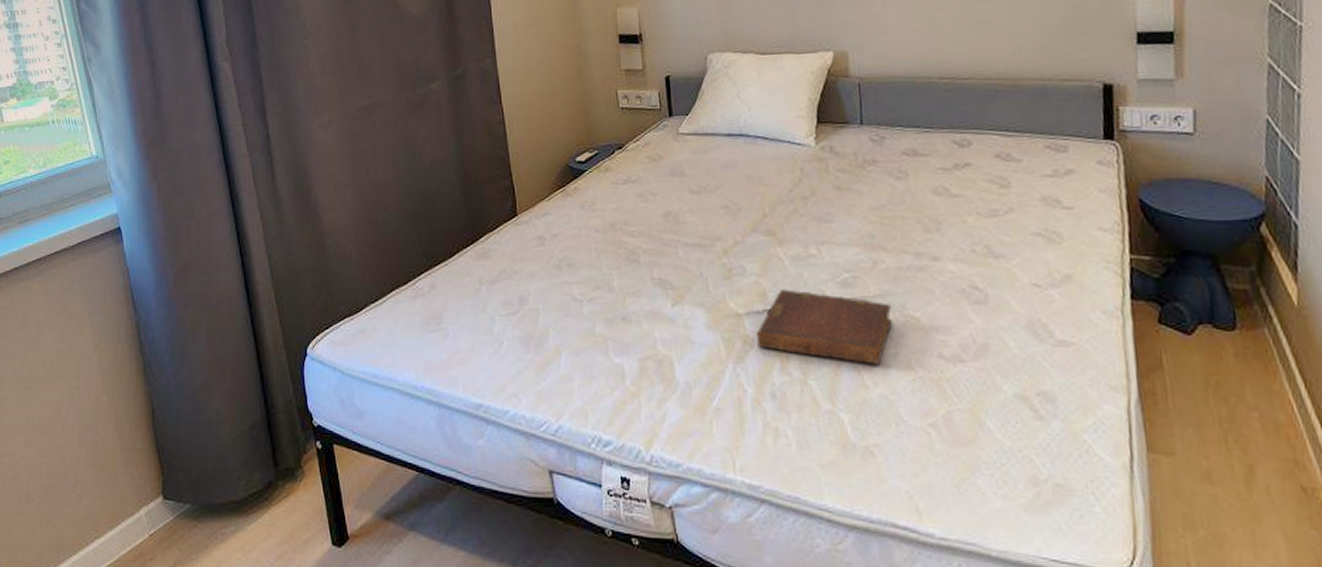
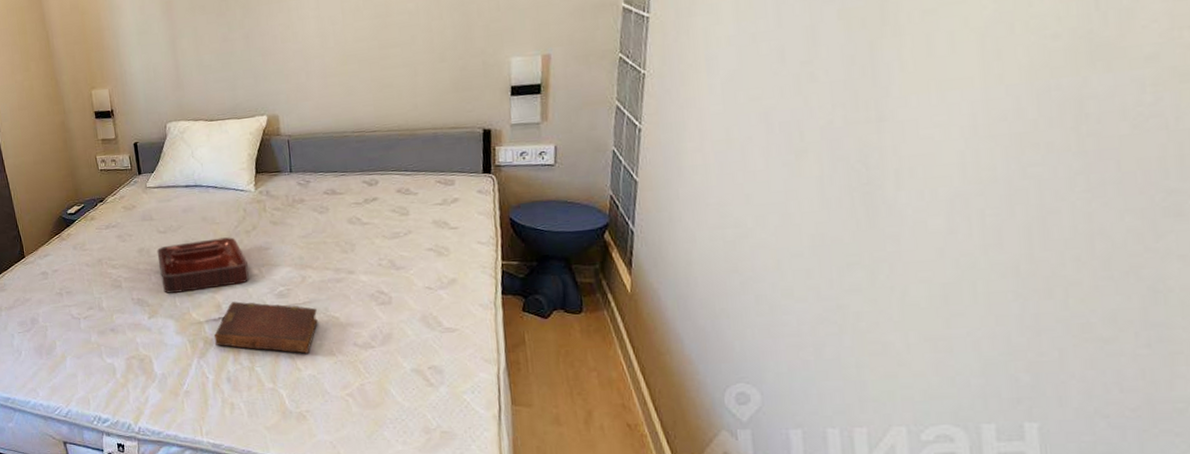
decorative tray: none [687,203,805,273] -> present [157,237,249,293]

